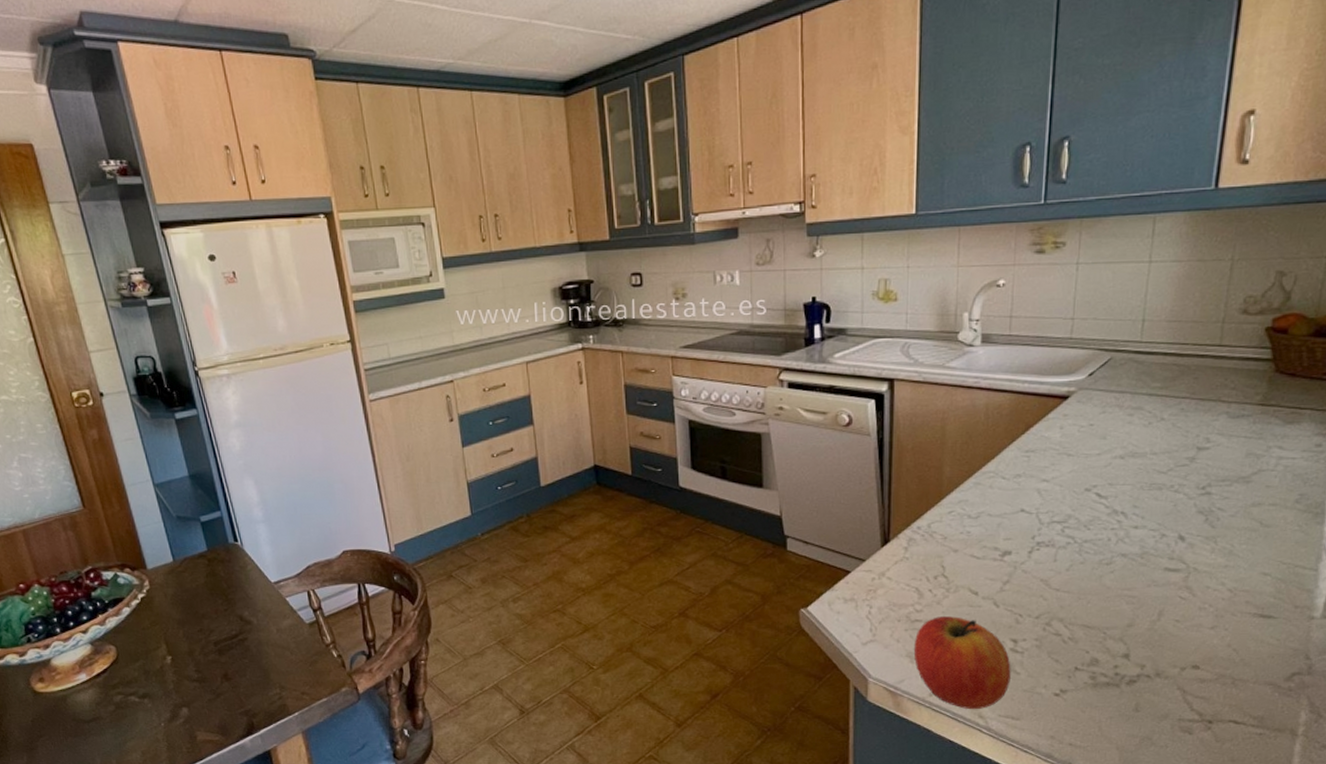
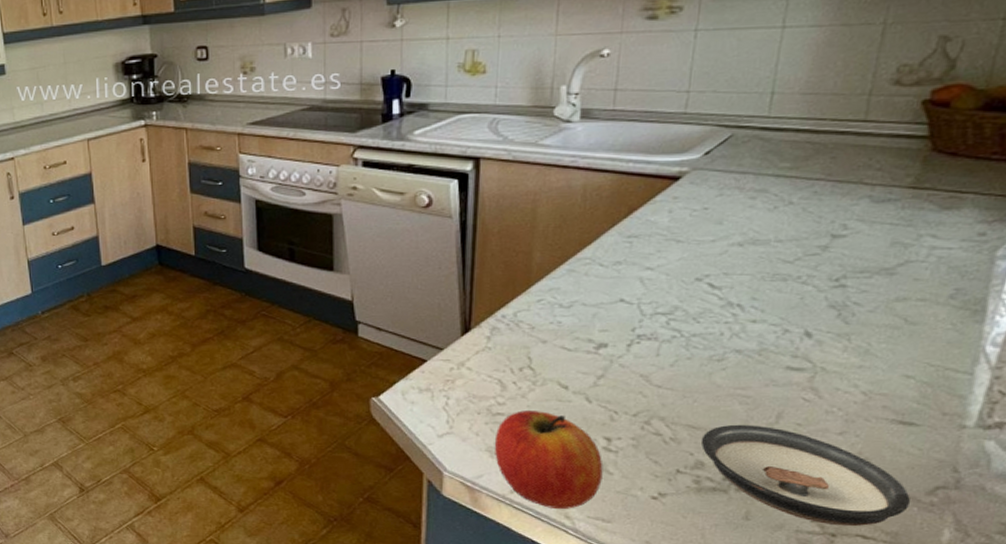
saucer: none [1095,622,1272,713] -> present [701,424,910,527]

